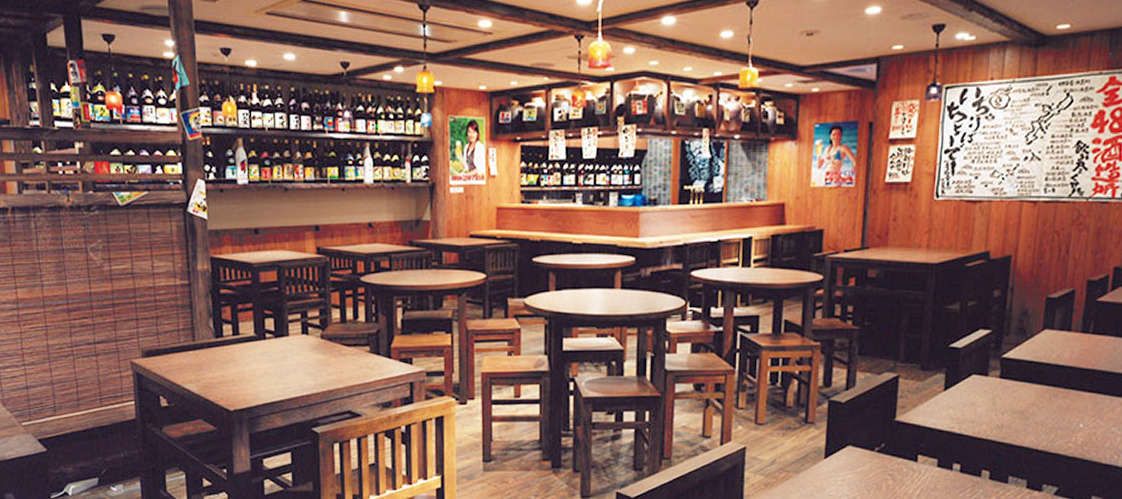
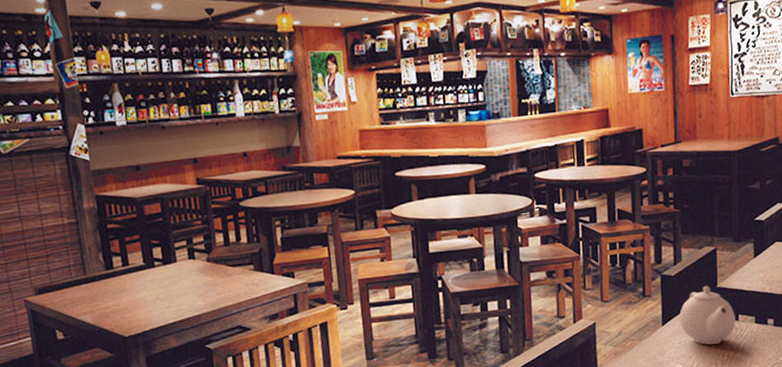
teapot: none [846,418,914,486] -> present [679,286,735,345]

